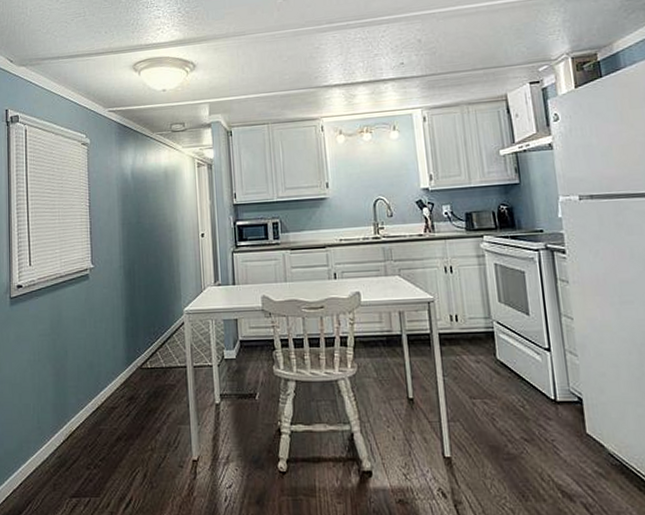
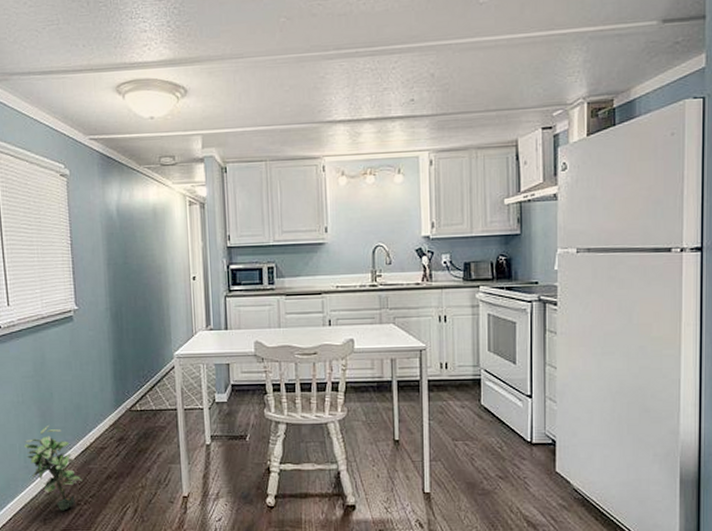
potted plant: none [38,384,94,475] -> present [24,426,83,511]

